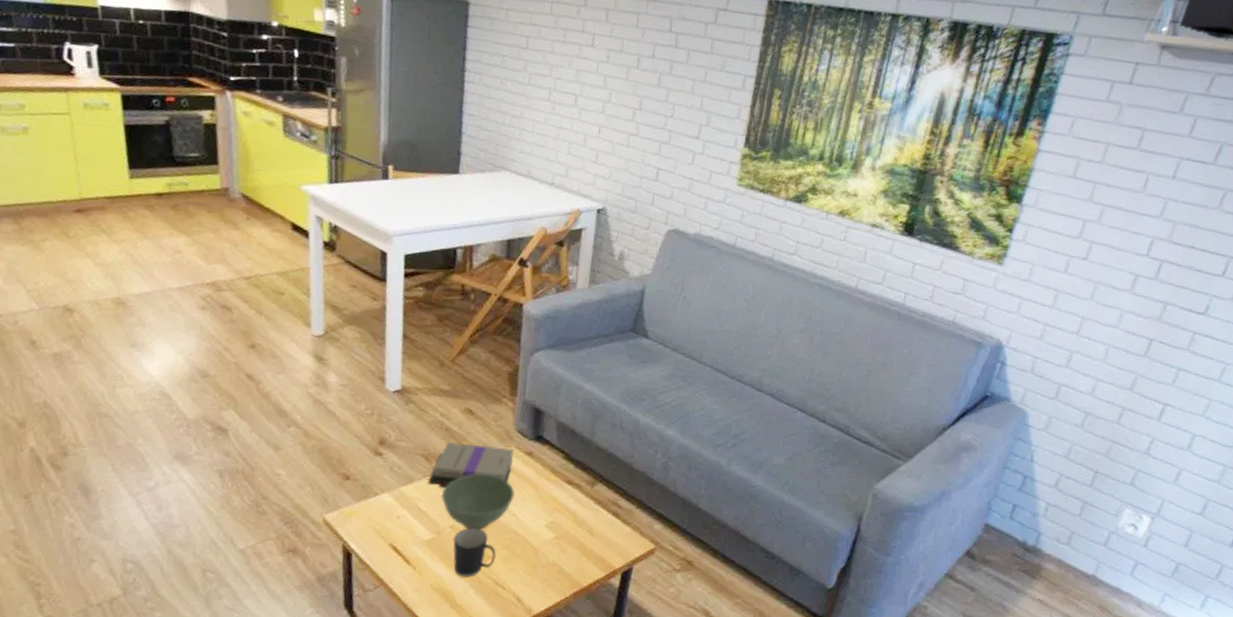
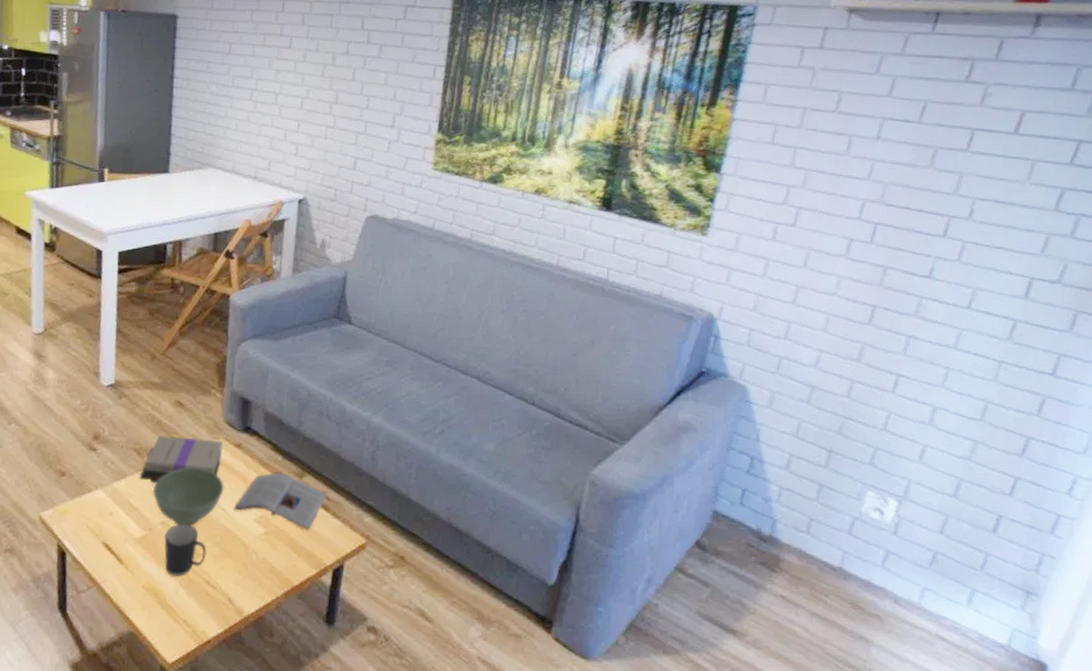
magazine: none [524,480,619,536] -> present [234,472,328,530]

